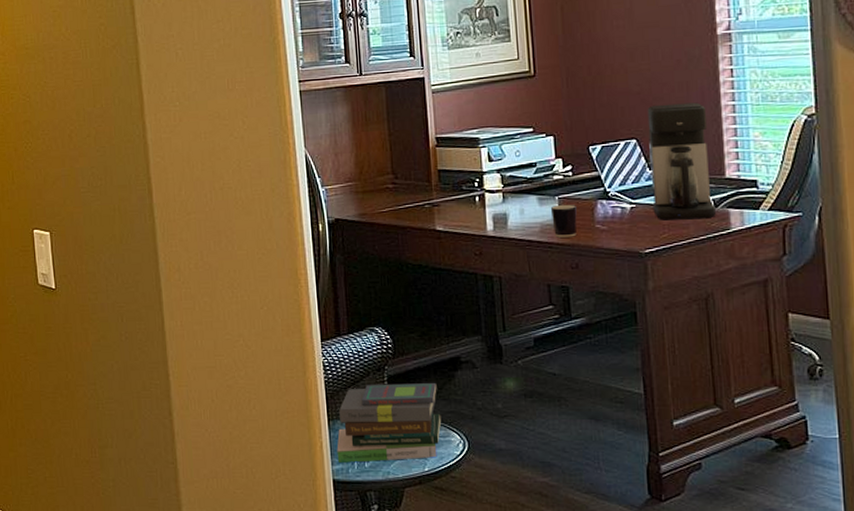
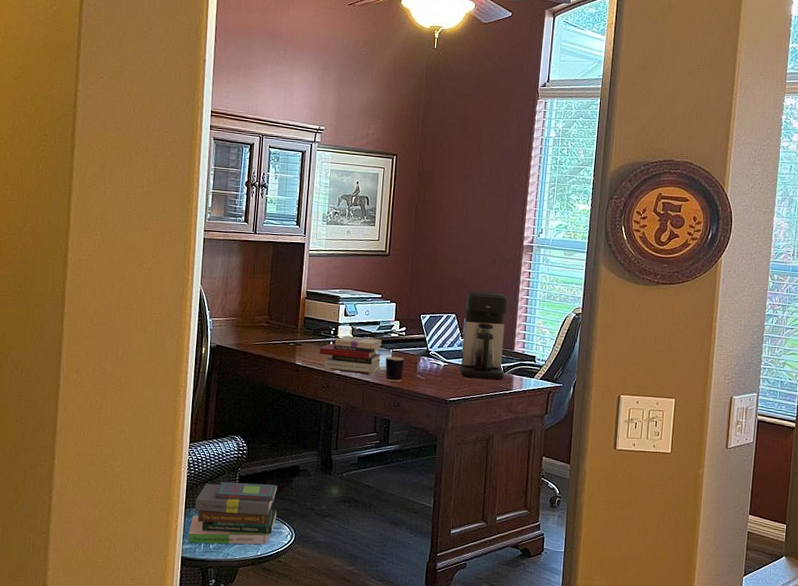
books: none [463,185,547,233] -> present [319,335,383,375]

